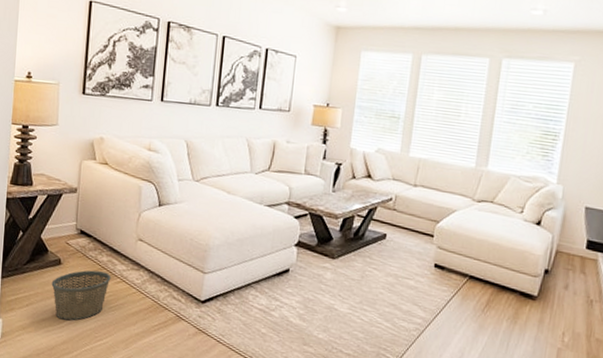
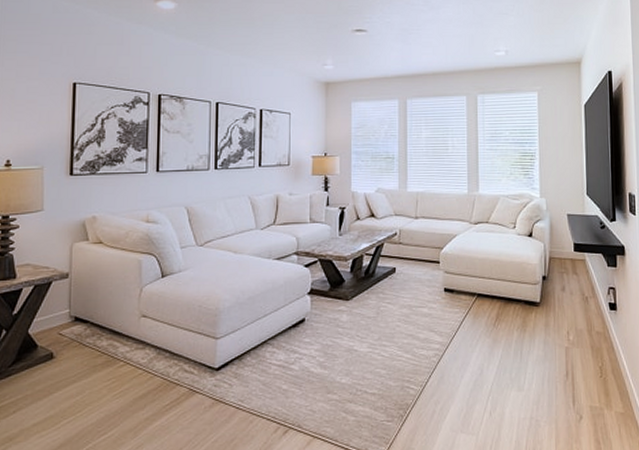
basket: present [51,270,111,321] -> none [43,358,113,420]

